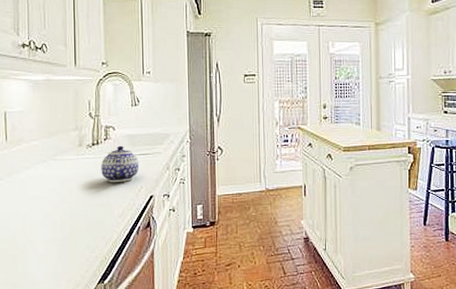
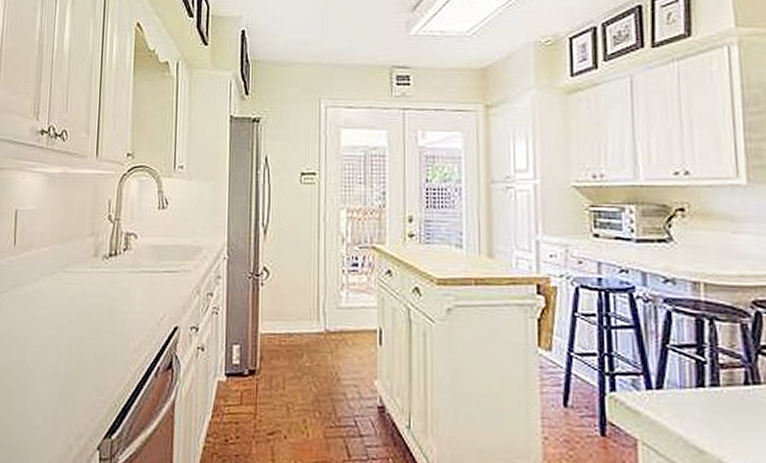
teapot: present [101,145,140,183] -> none [117,258,164,307]

